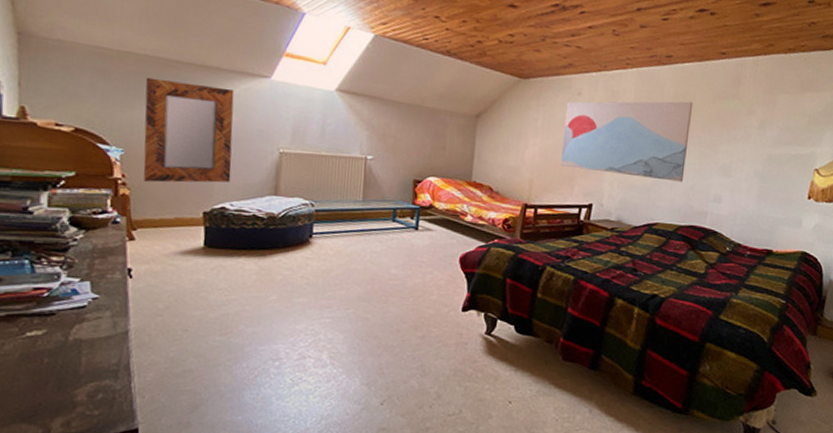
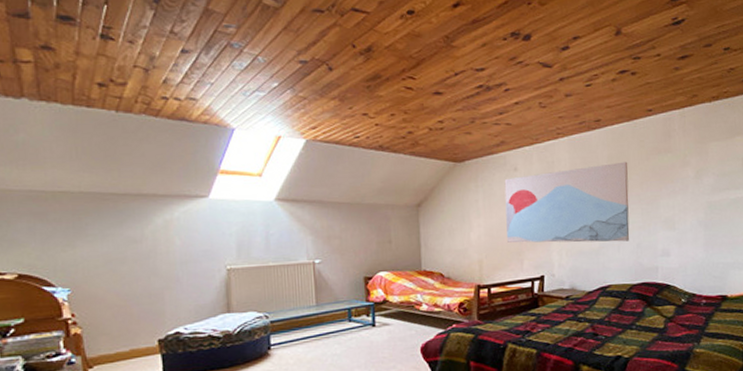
home mirror: present [143,77,235,183] -> none [83,213,182,318]

